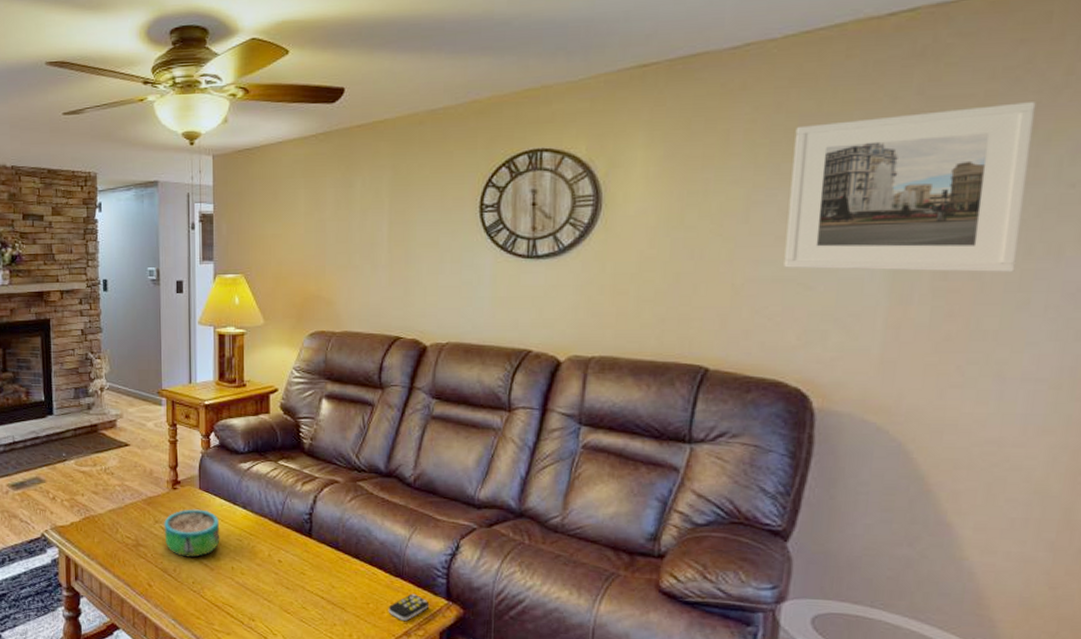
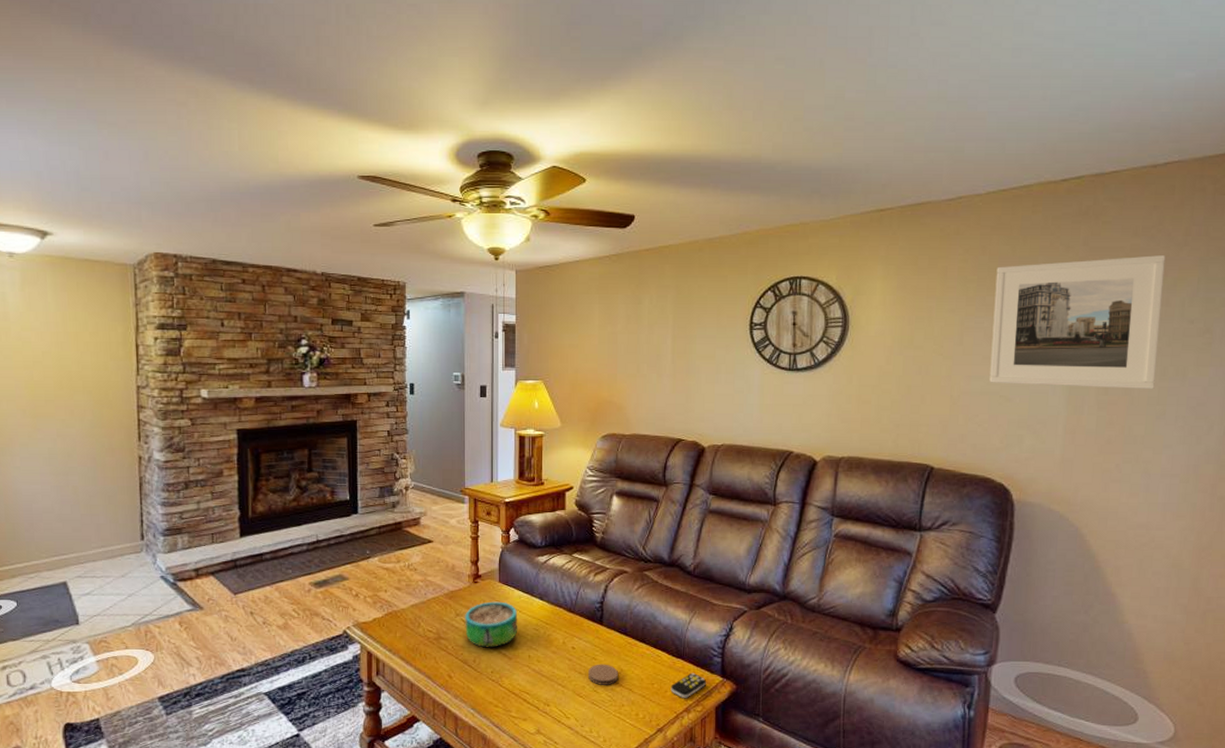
coaster: none [297,579,330,602] -> present [588,664,619,685]

